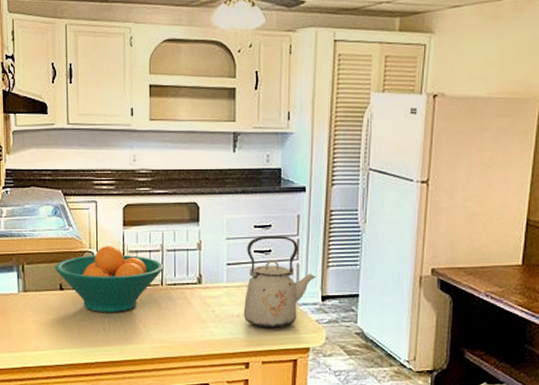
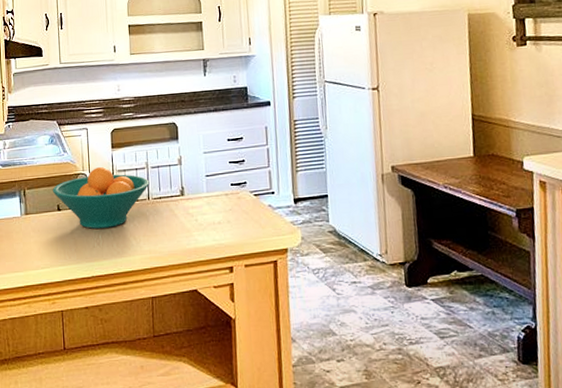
kettle: present [243,236,316,329] -> none [222,146,287,233]

